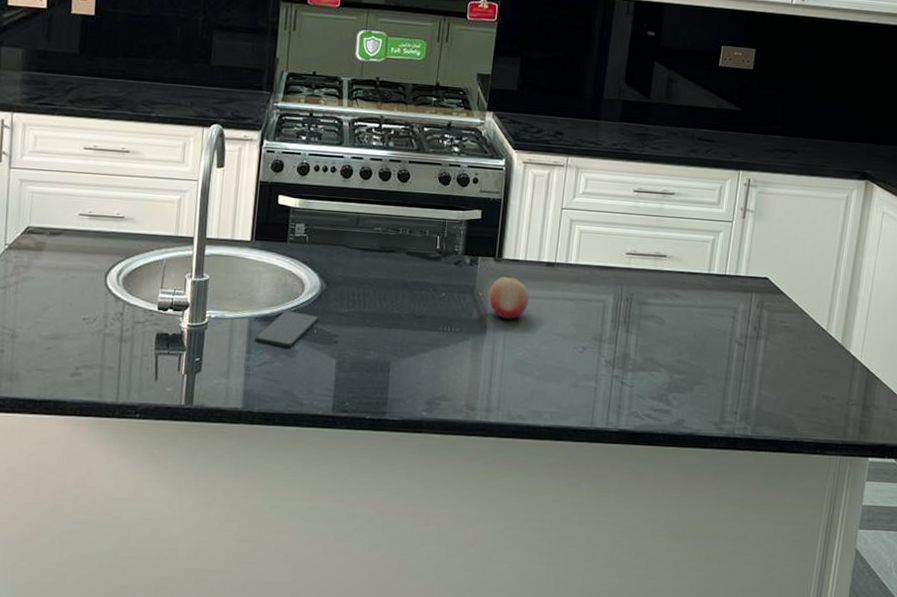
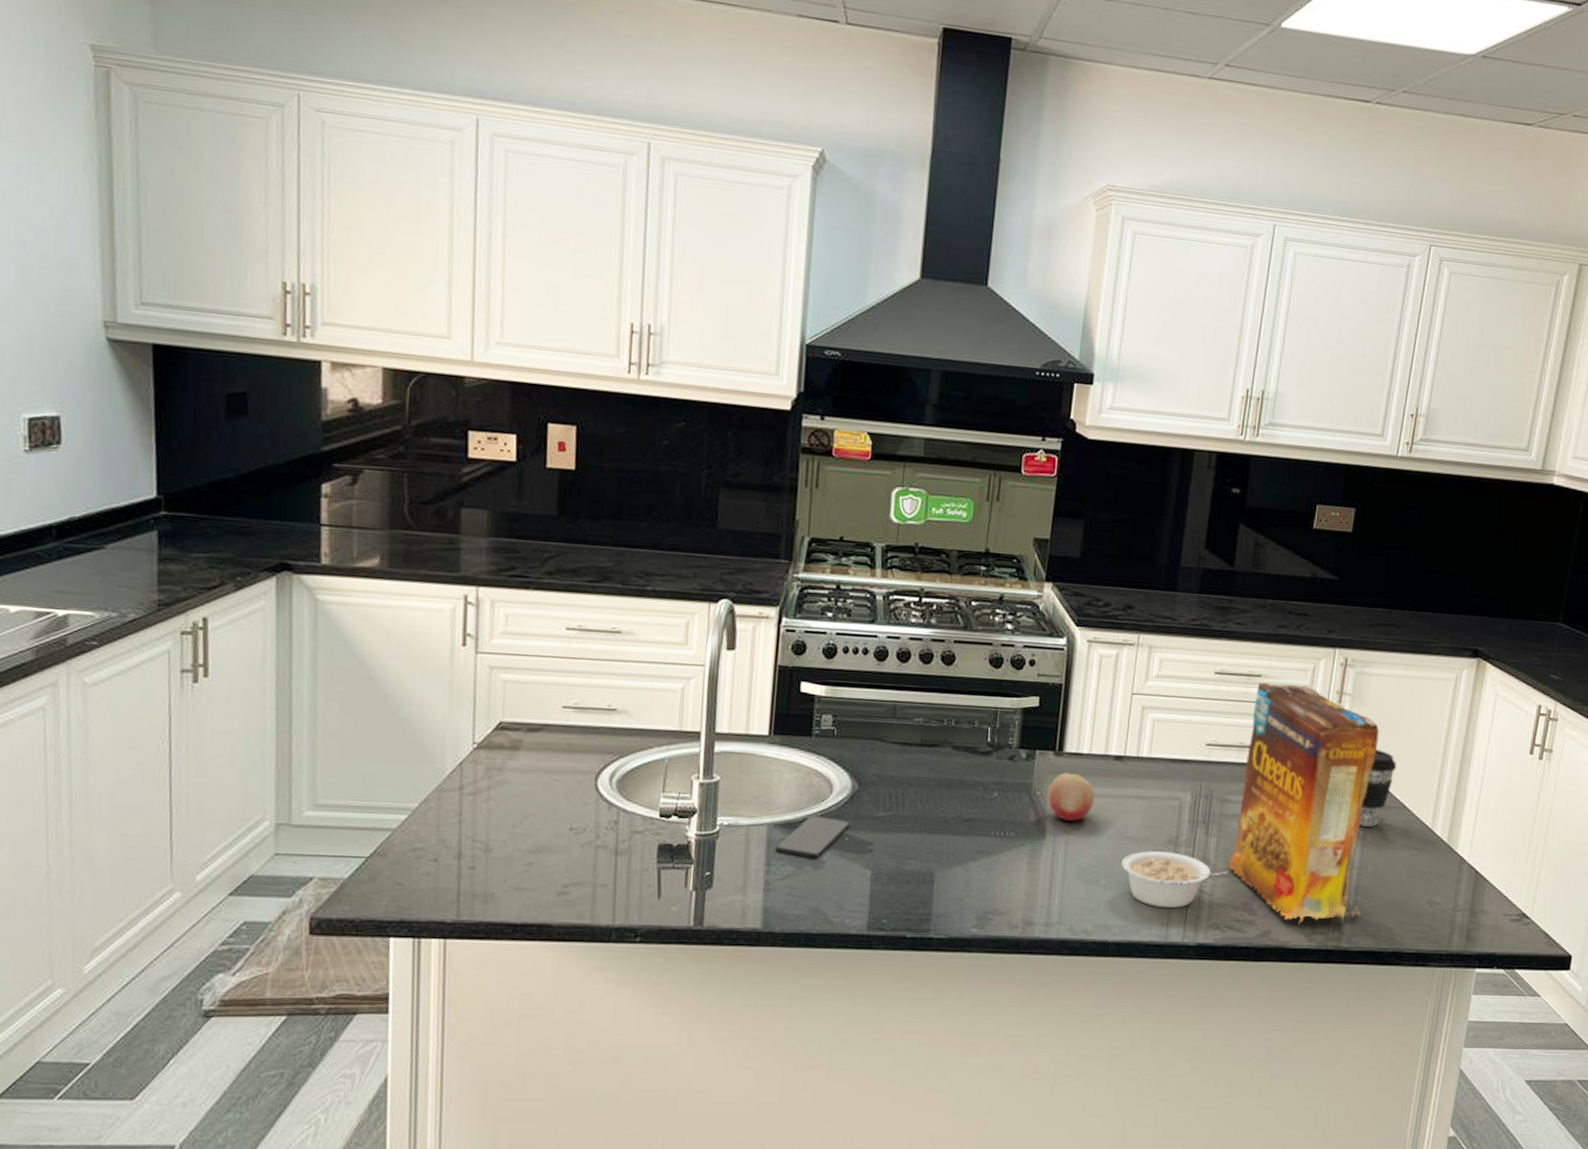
legume: none [552,346,647,398] -> present [1121,851,1229,909]
cereal box: none [645,199,779,415] -> present [1227,682,1380,925]
coffee cup: none [761,260,795,329] -> present [1358,750,1397,827]

